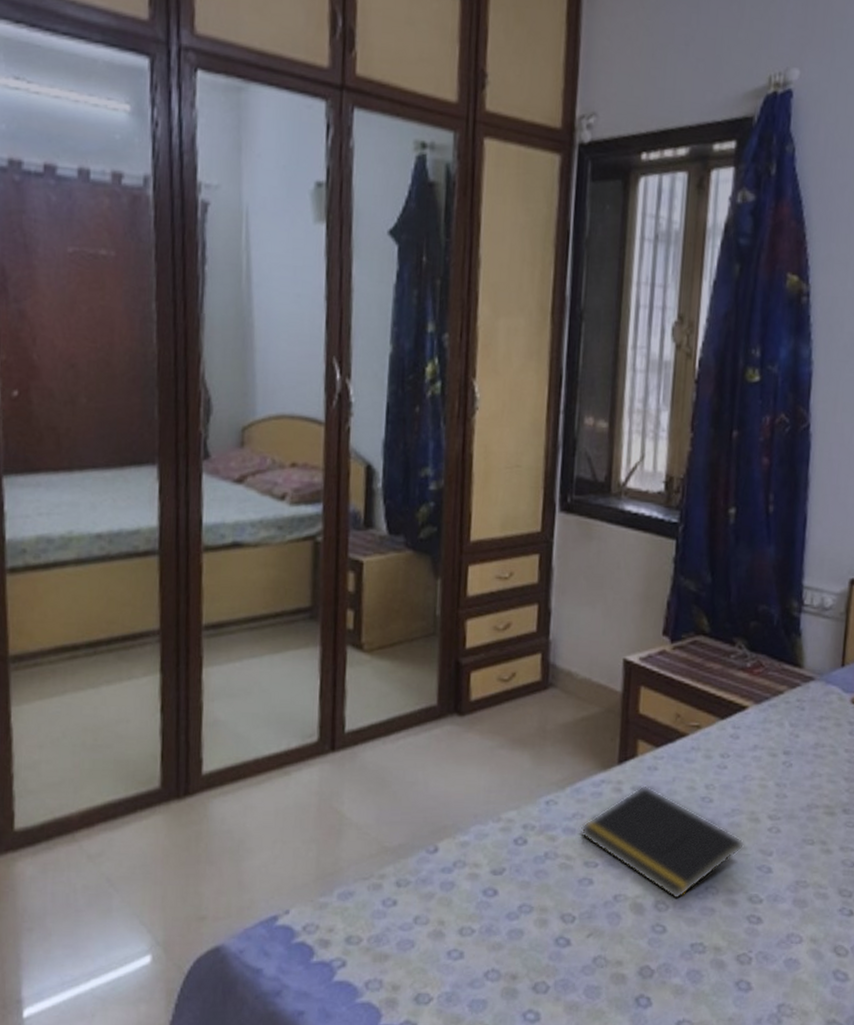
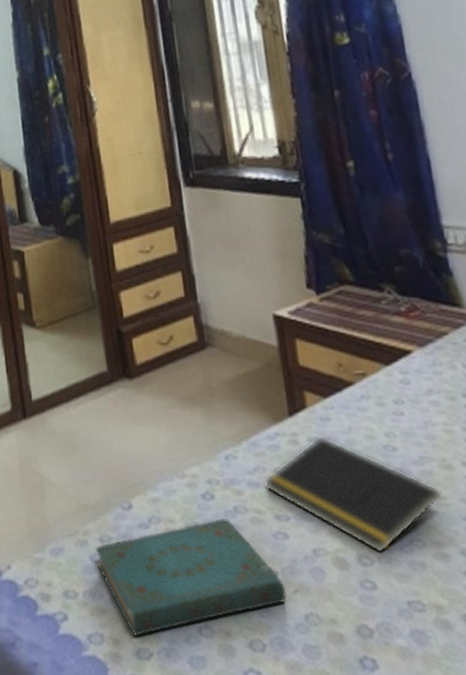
book: none [389,864,580,981] -> present [95,519,287,636]

